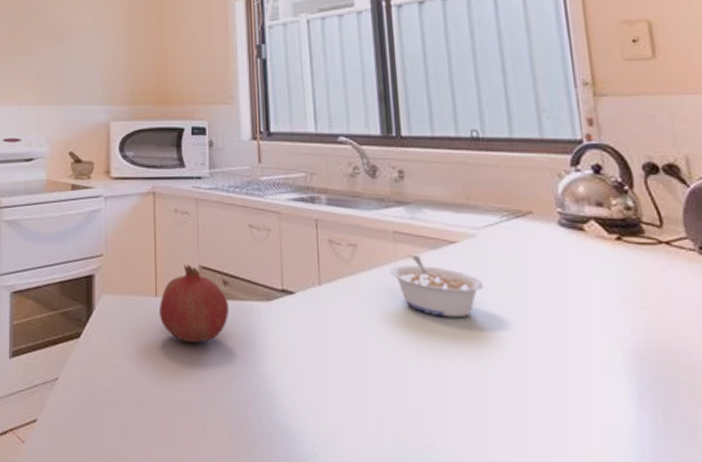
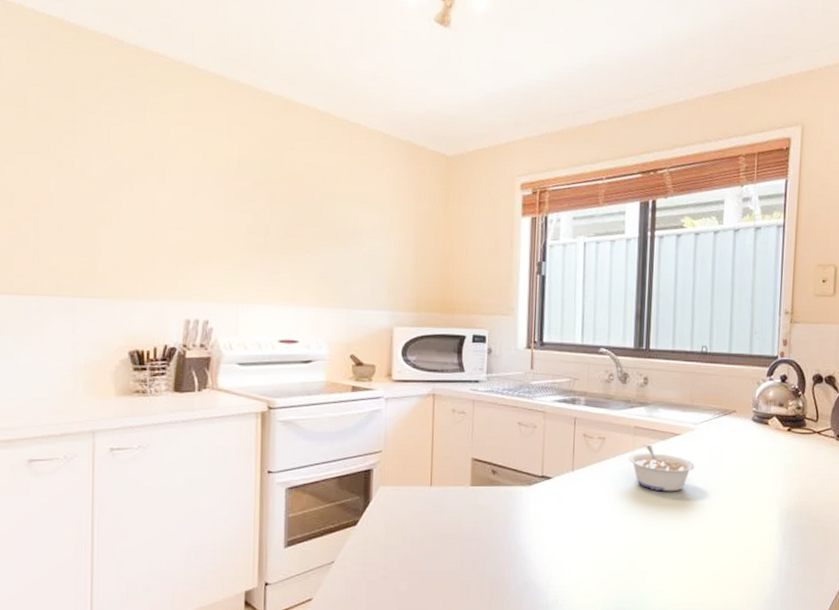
fruit: present [160,264,229,344] -> none [433,457,495,524]

